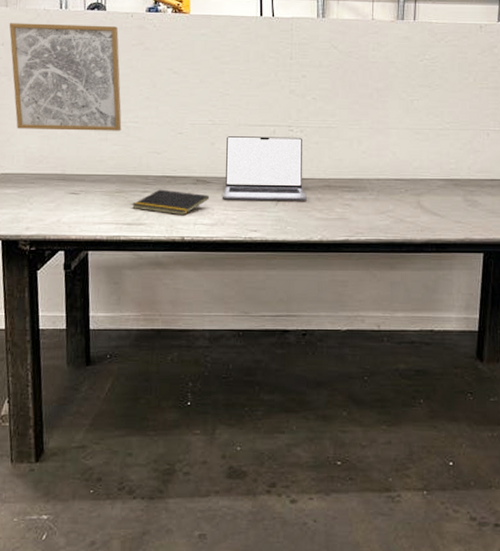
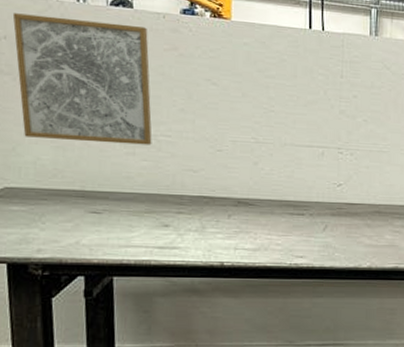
notepad: present [131,189,209,216] -> none [163,210,251,240]
laptop: present [221,136,307,201] -> none [265,156,356,227]

